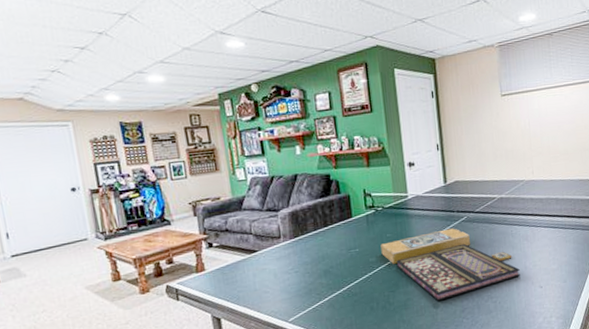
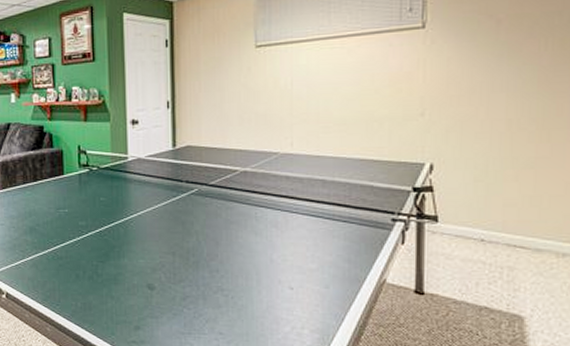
board game: present [380,228,520,302] -> none [92,200,263,282]

